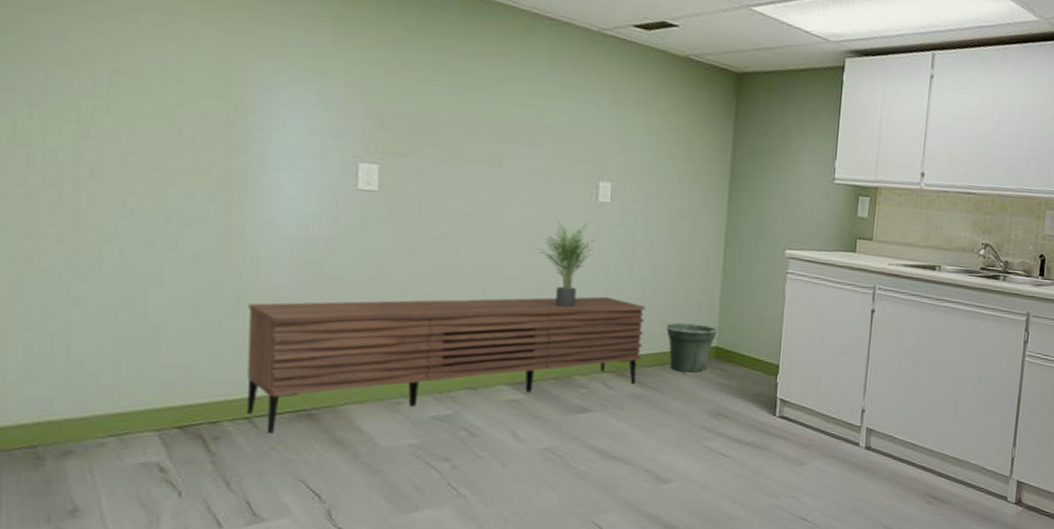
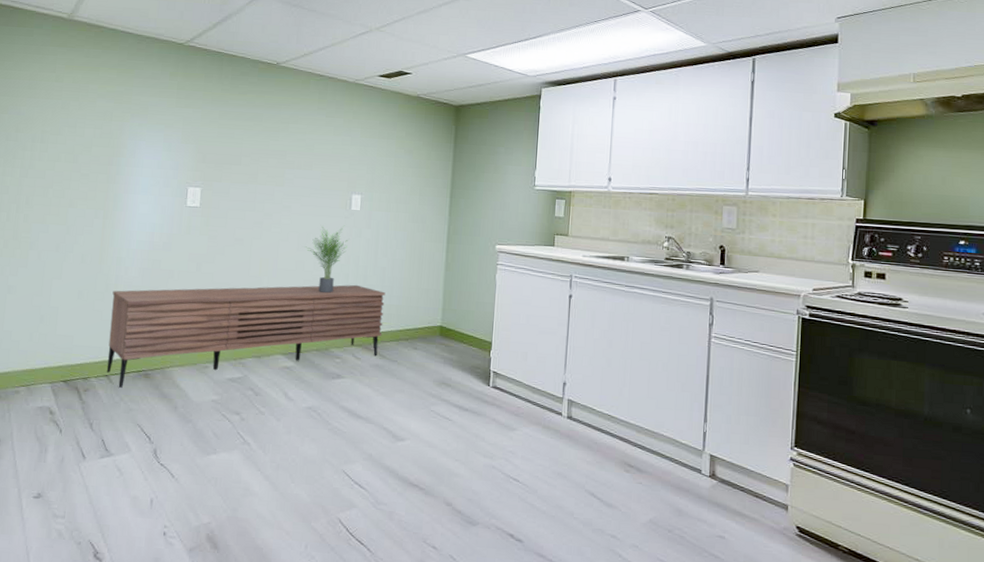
flower pot: present [666,322,717,373] -> none [401,305,442,348]

